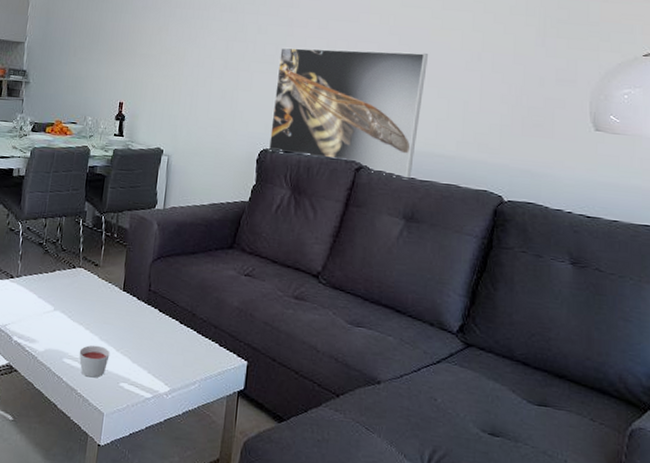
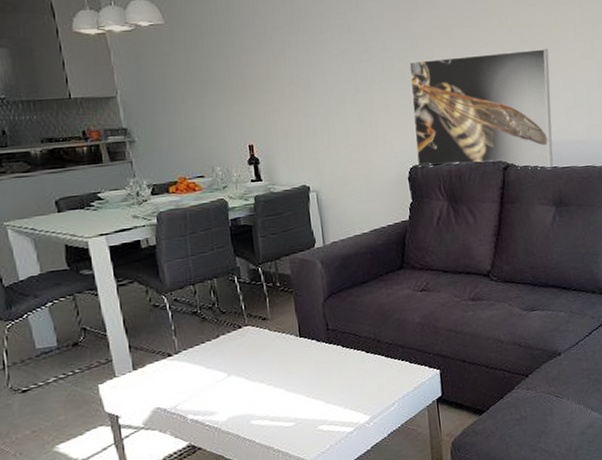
candle: present [79,345,110,378] -> none [266,397,301,432]

